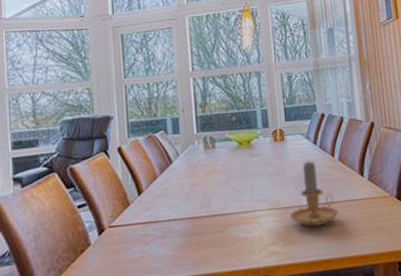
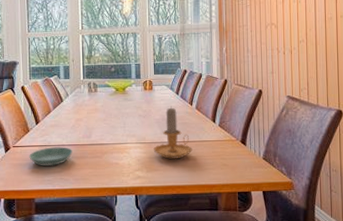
saucer: none [130,222,187,250] -> present [29,147,72,166]

